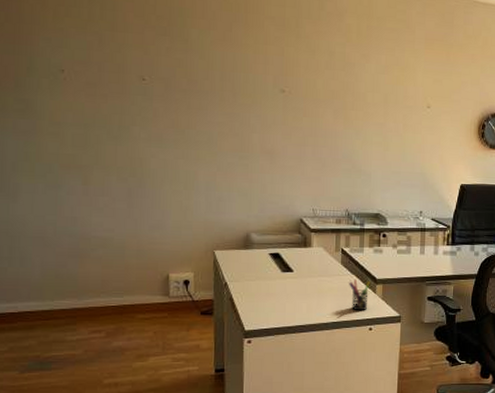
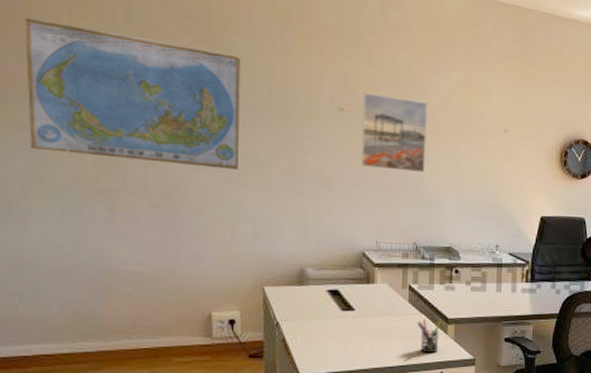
world map: none [17,18,196,146] -> present [25,17,241,170]
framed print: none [299,75,358,146] -> present [361,93,427,173]

